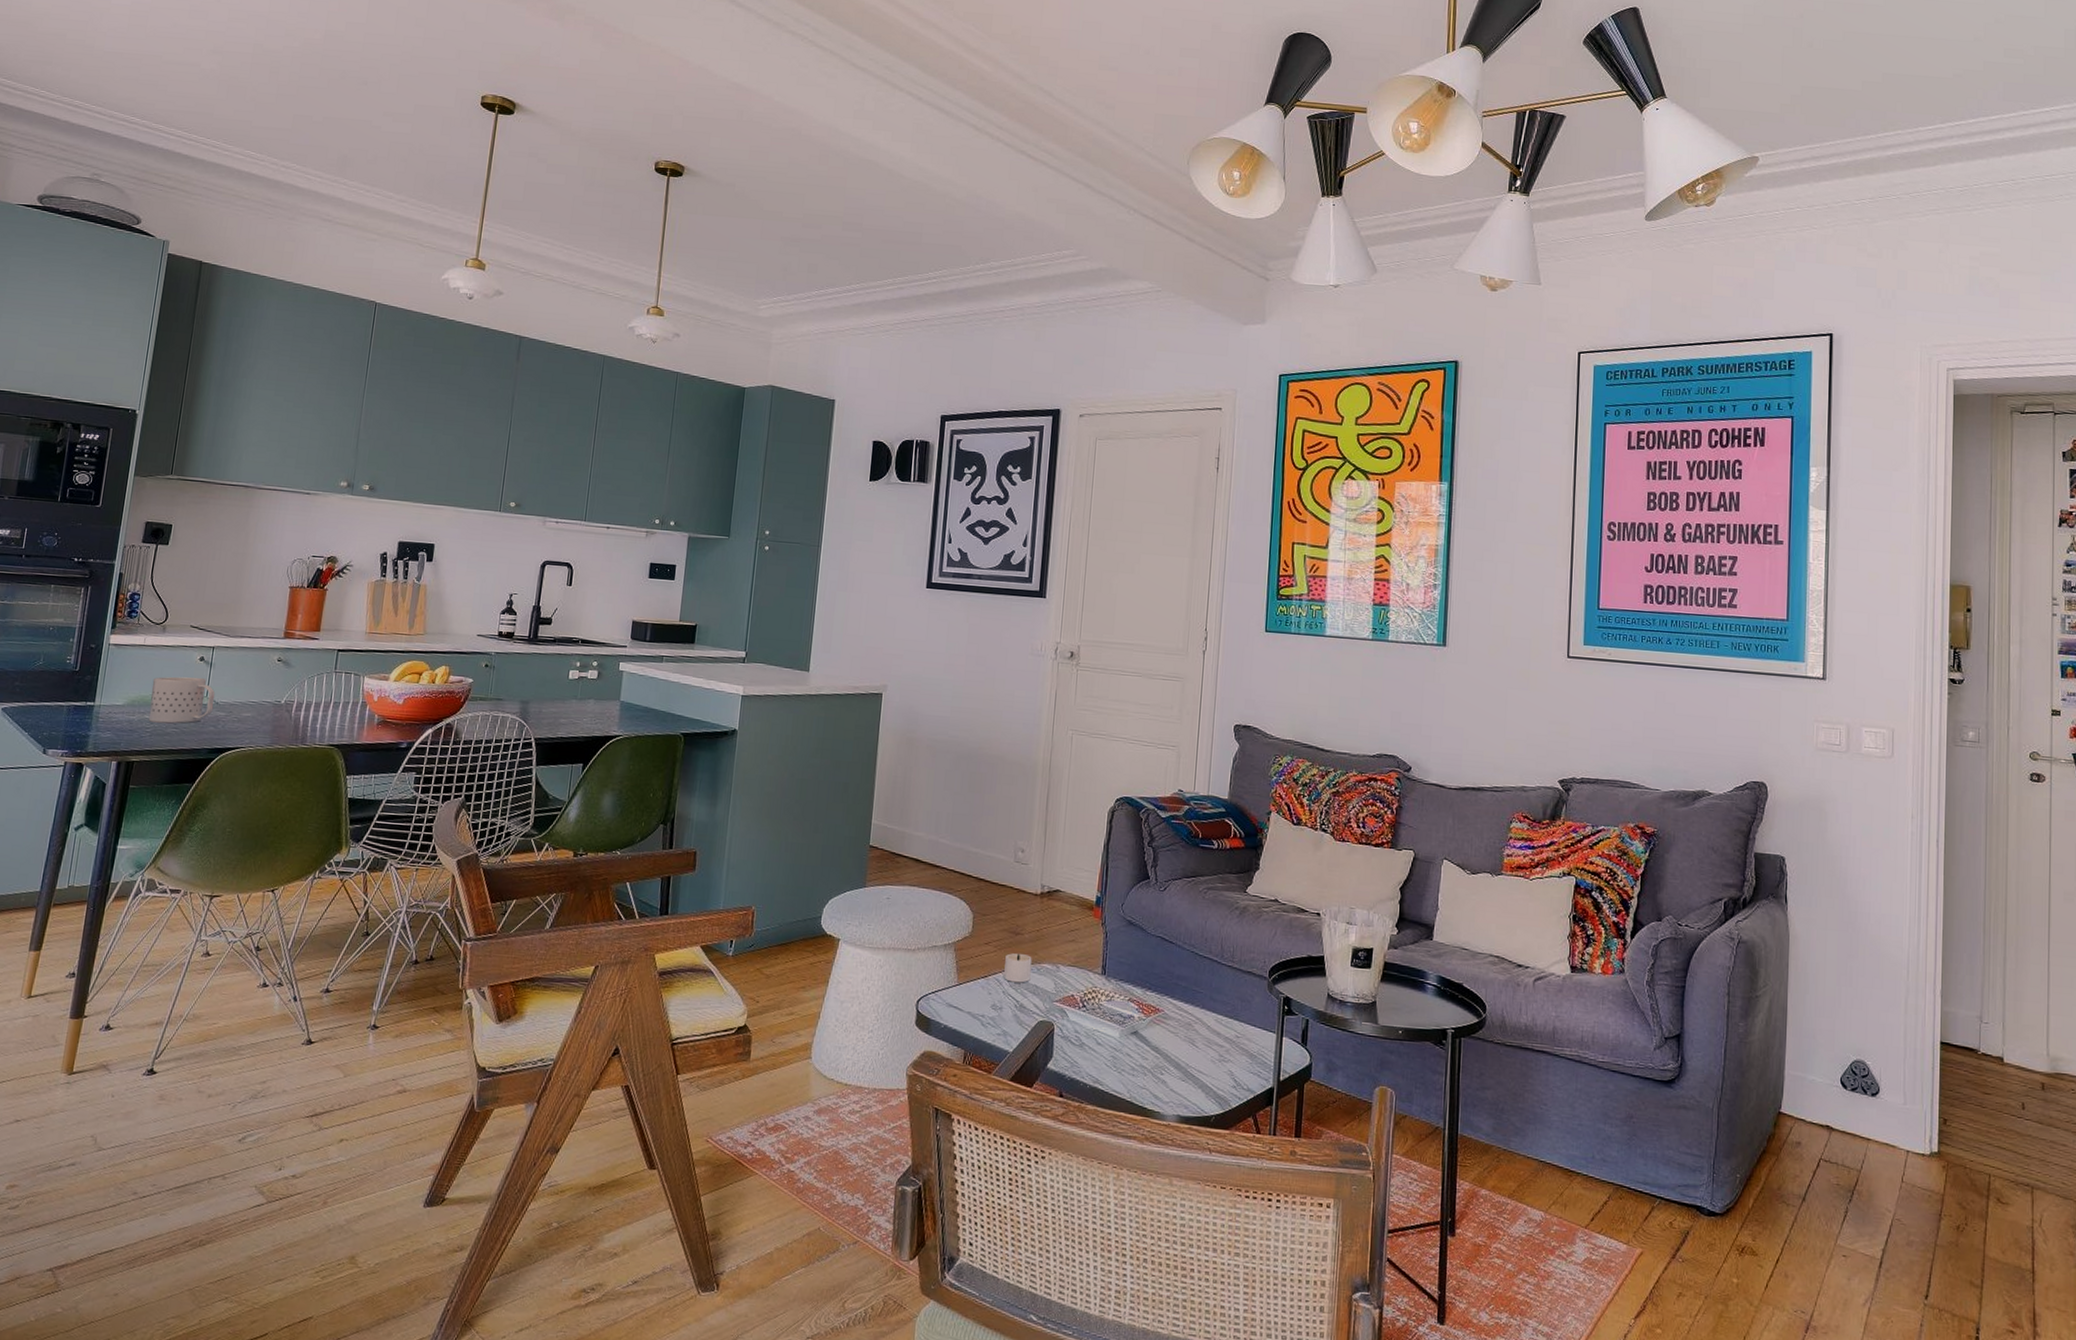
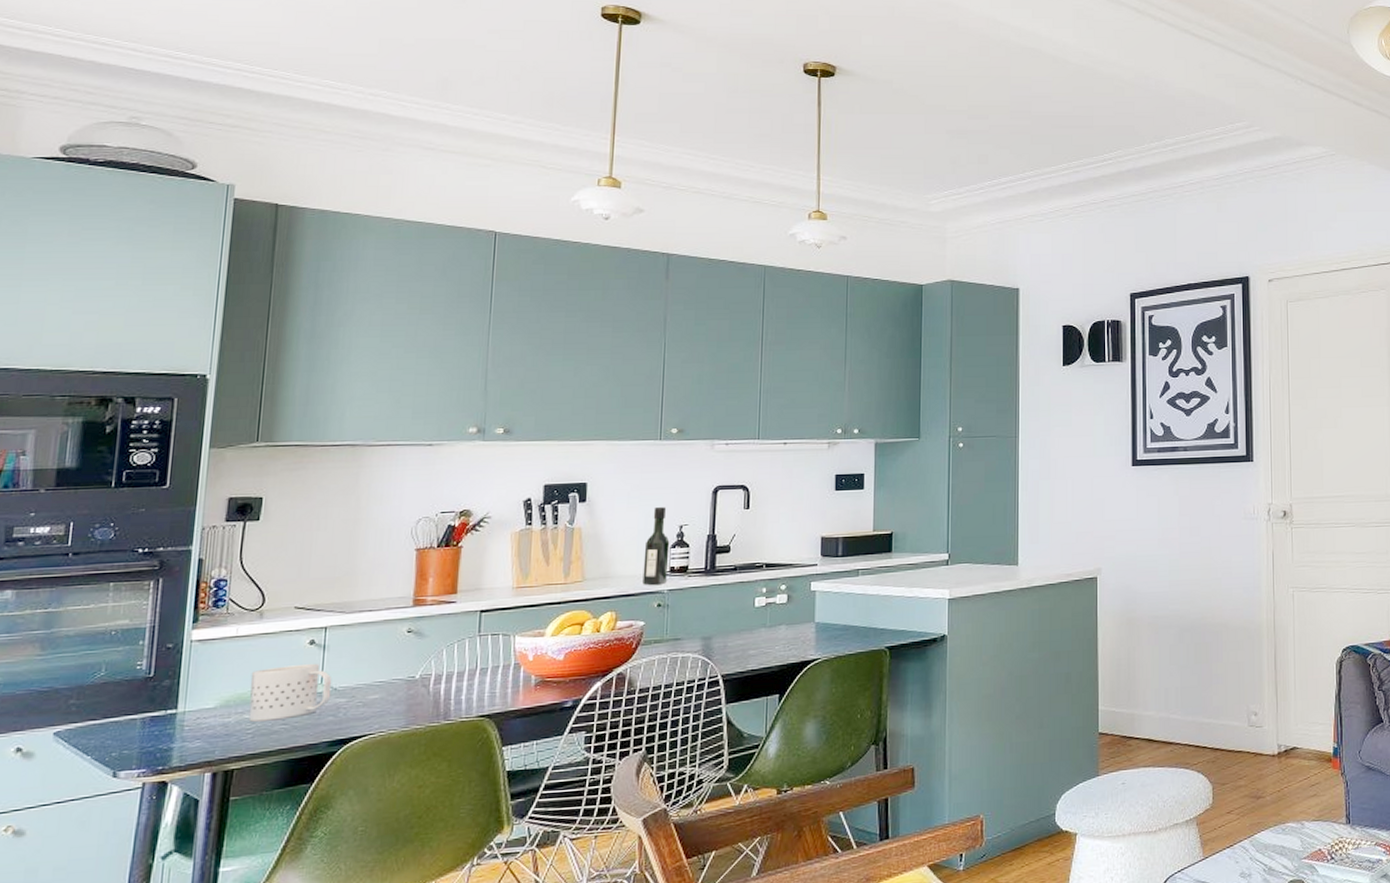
bottle: none [474,574,501,646] -> present [642,507,670,585]
candle: present [1004,953,1032,983] -> none [1249,817,1276,847]

